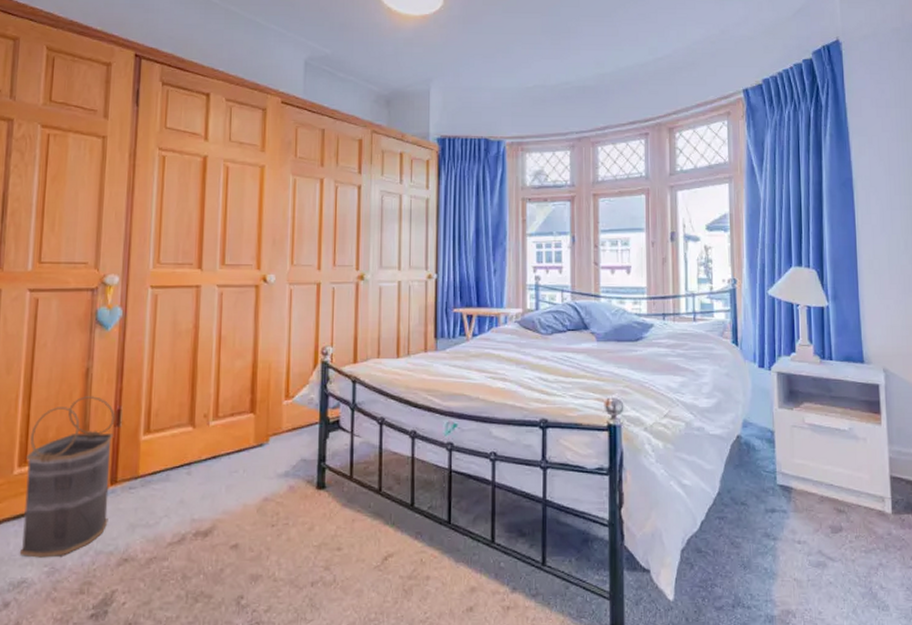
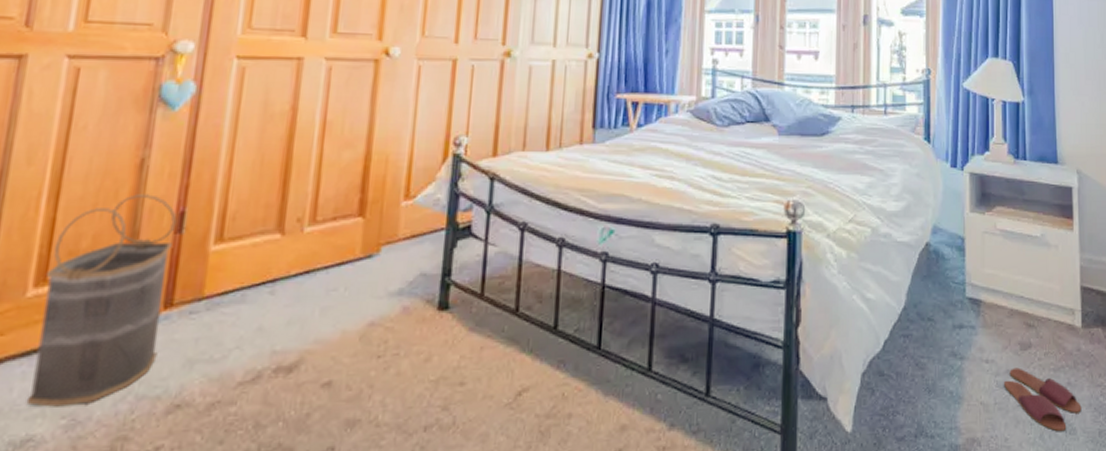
slippers: none [815,548,894,608] -> present [1003,367,1082,432]

